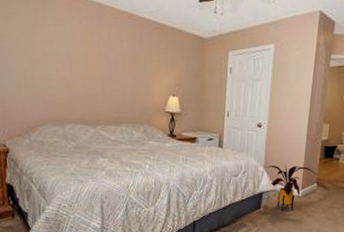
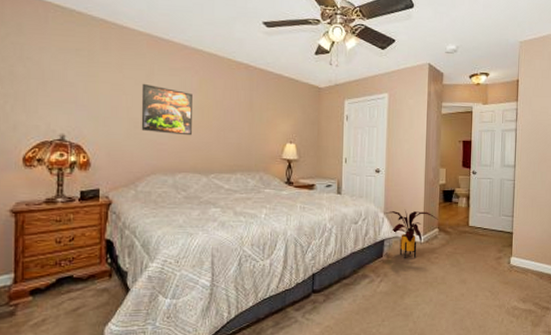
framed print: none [28,33,78,88] -> present [141,83,192,136]

